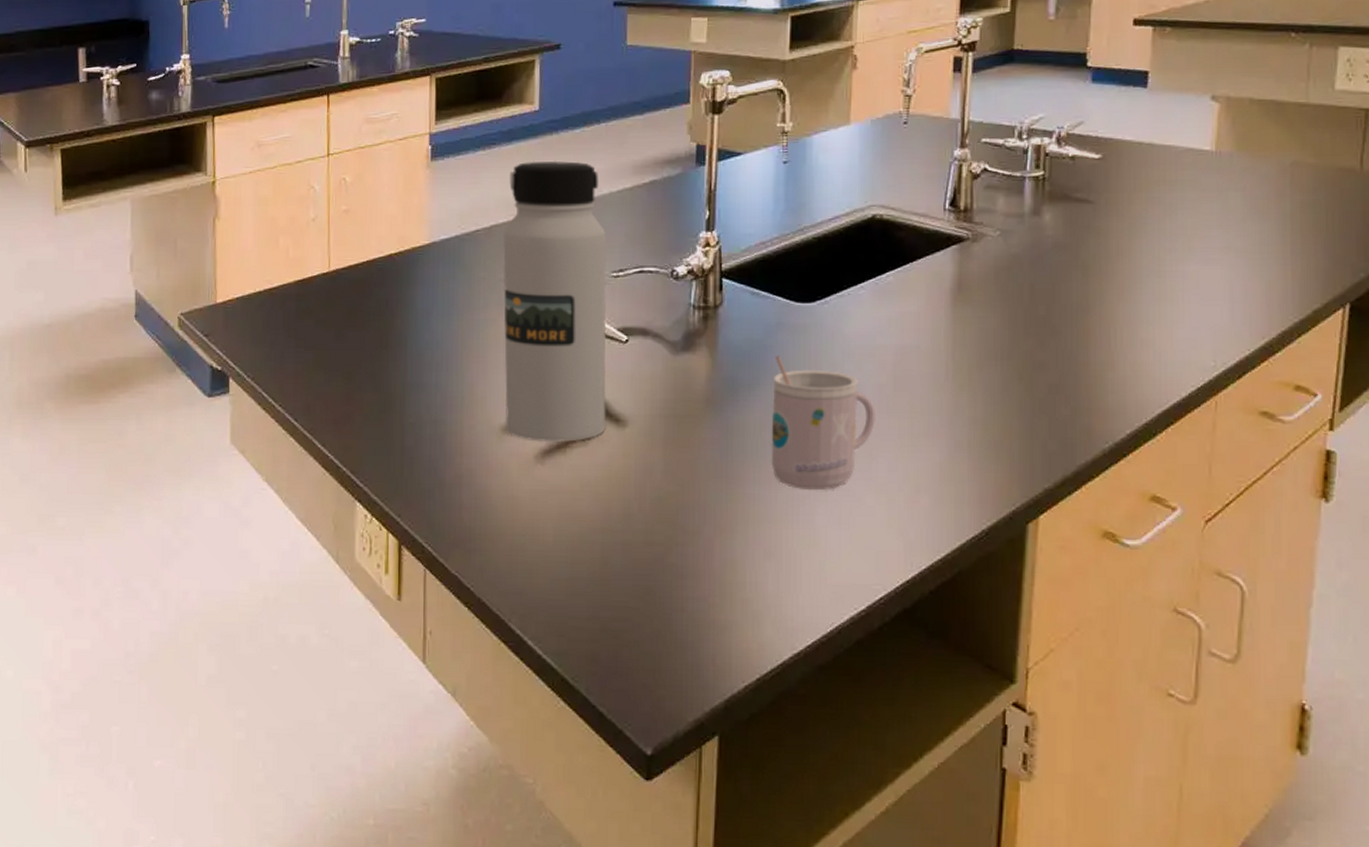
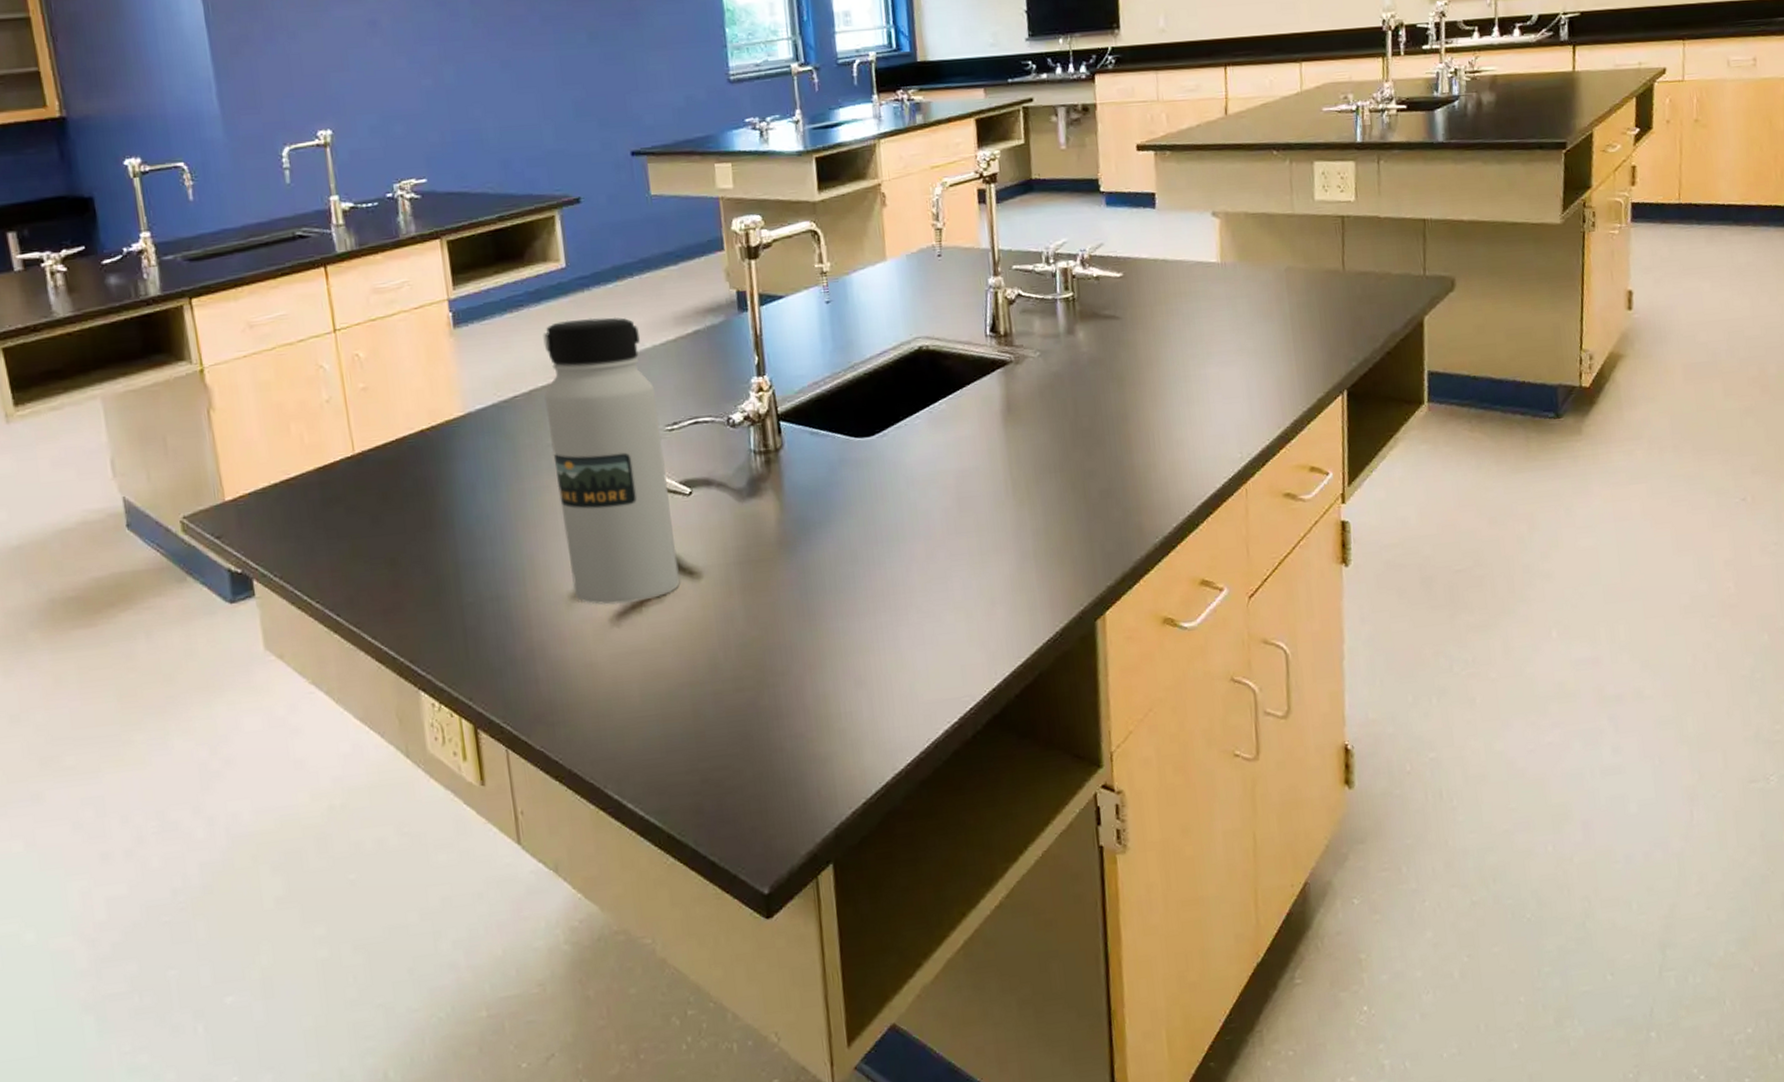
mug: present [771,356,875,491] -> none [842,491,946,617]

